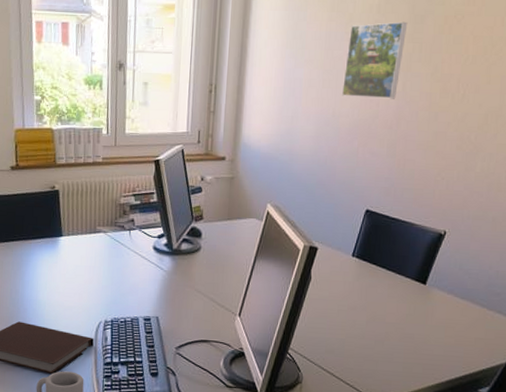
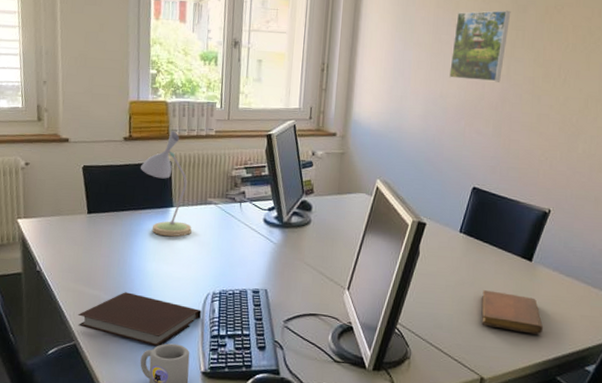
desk lamp: none [29,159,82,266] -> present [141,131,192,237]
notebook: none [373,314,436,358] -> present [481,290,543,335]

